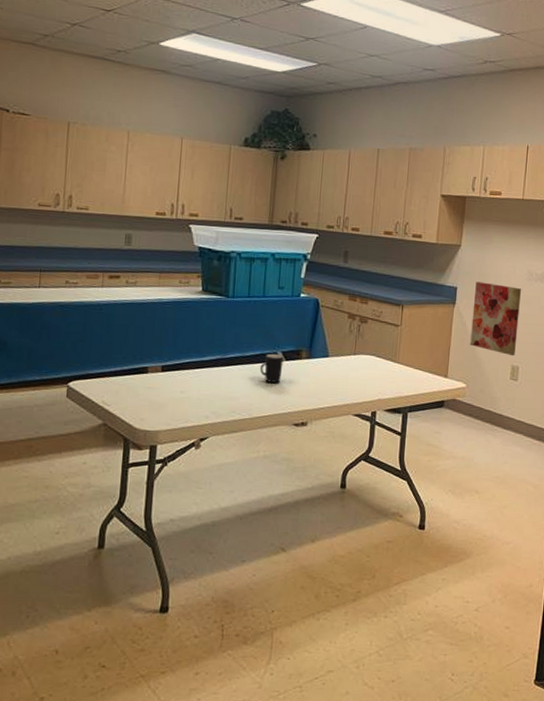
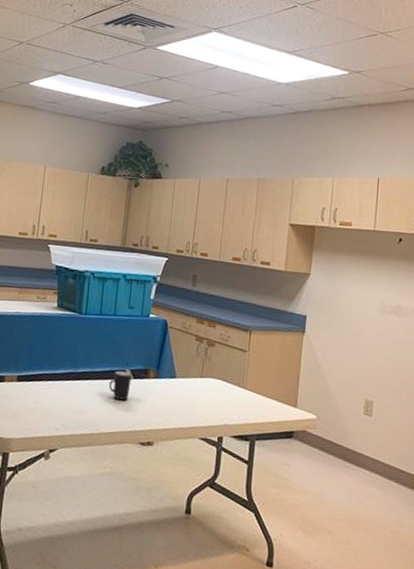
wall art: present [470,281,521,356] -> none [320,311,374,390]

